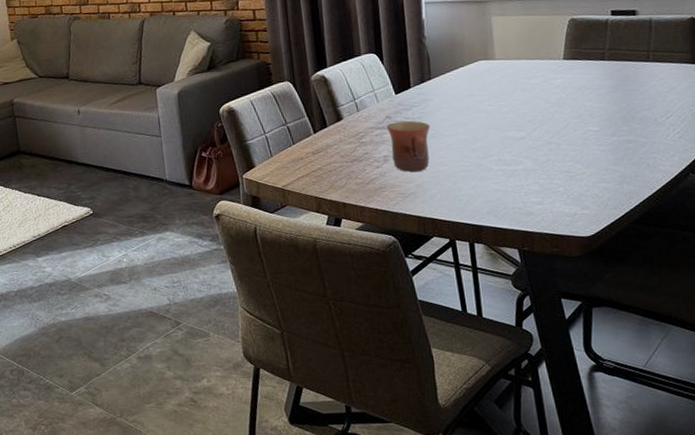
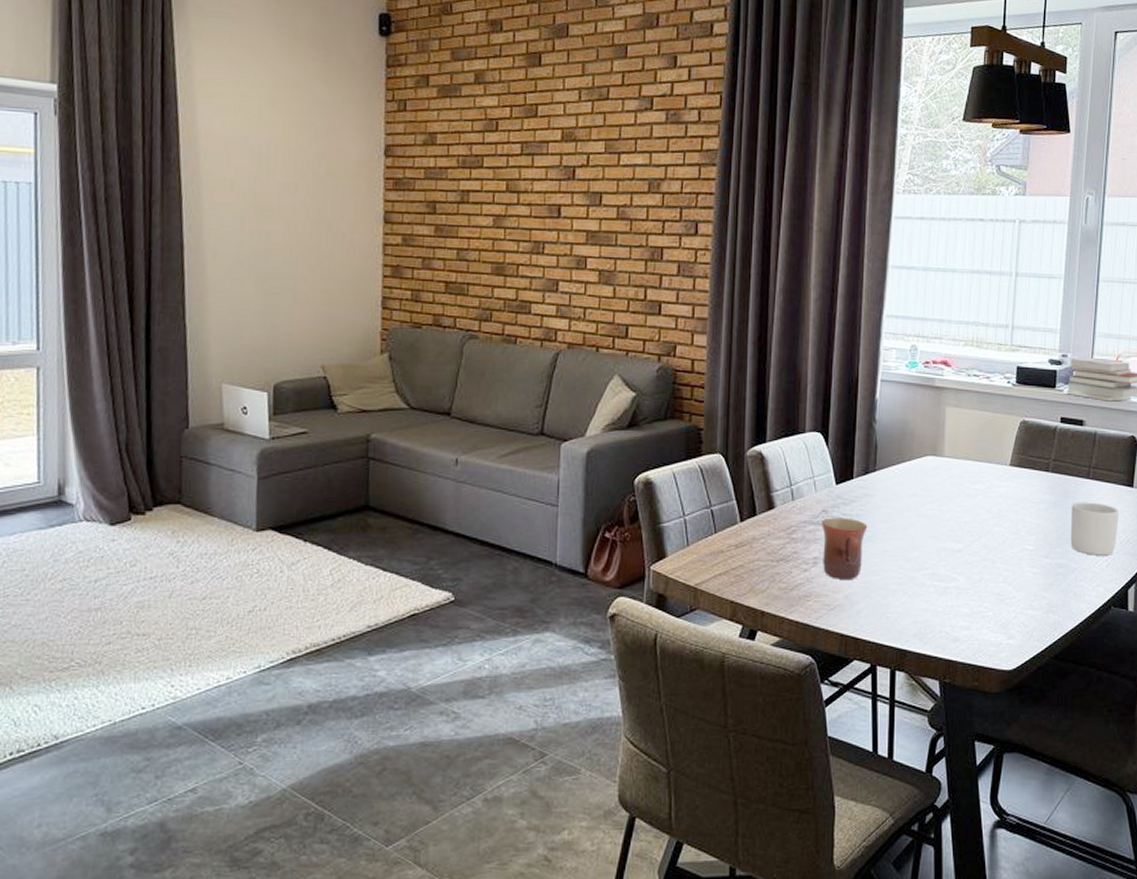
mug: none [633,82,688,130] -> present [1070,502,1119,555]

